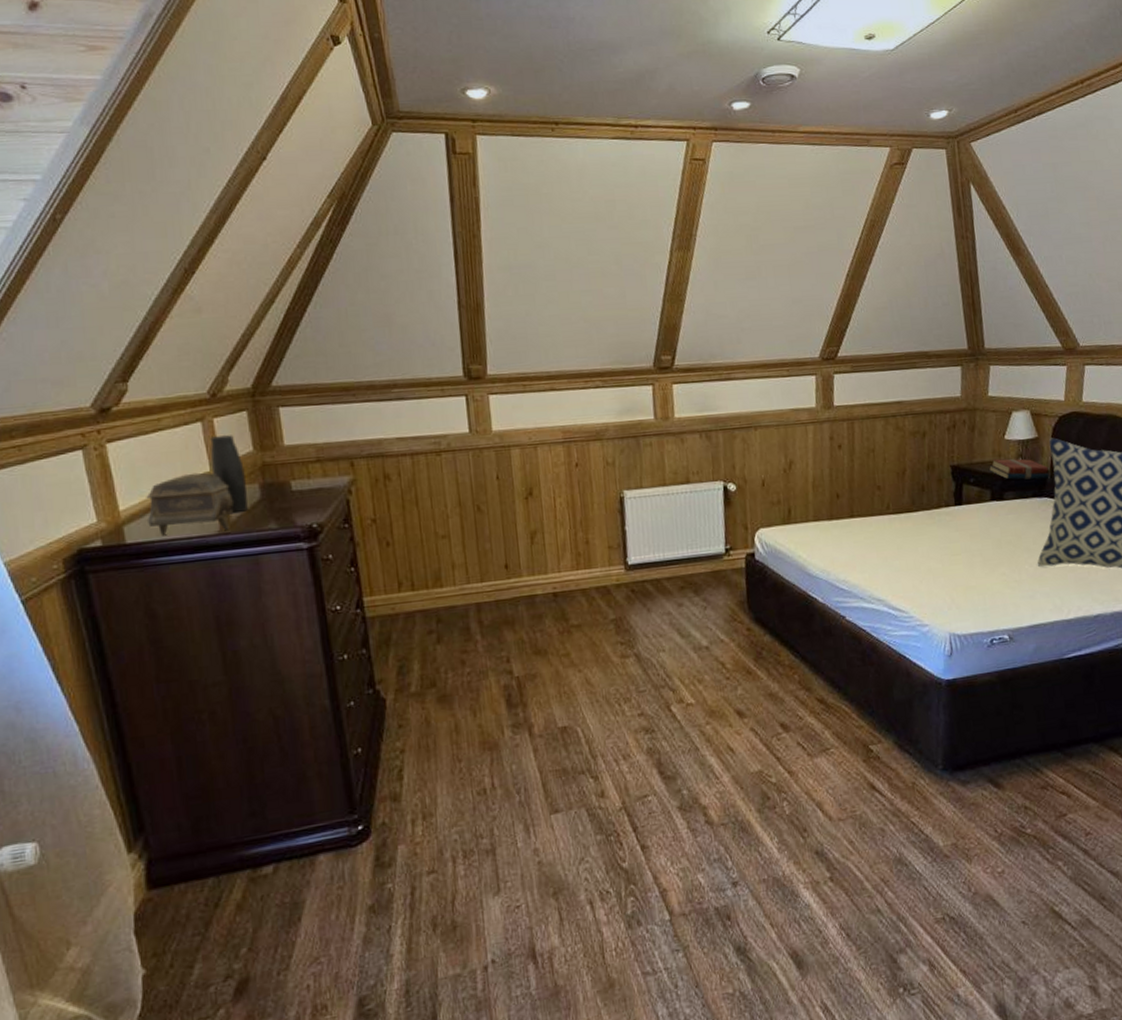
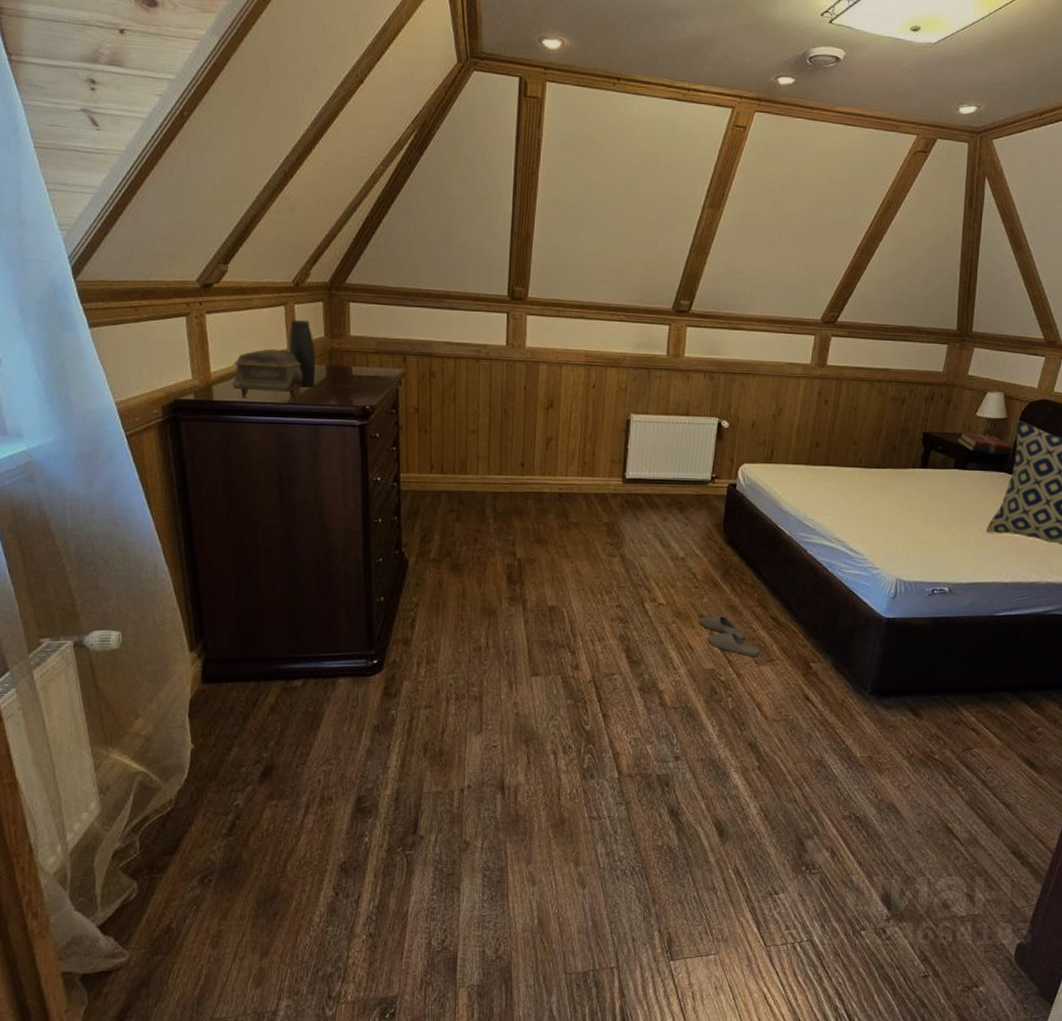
slippers: none [735,707,812,750] -> present [698,616,760,657]

